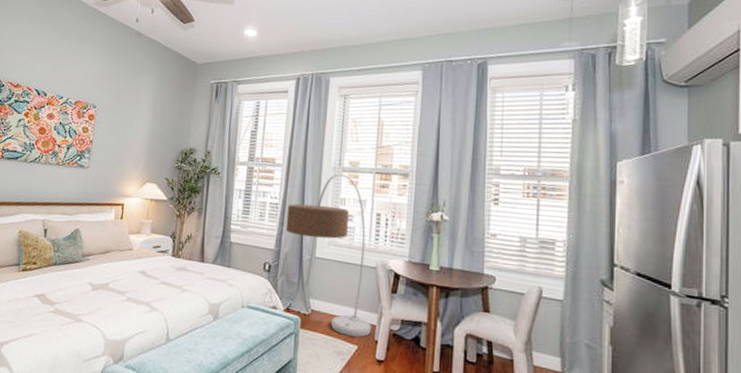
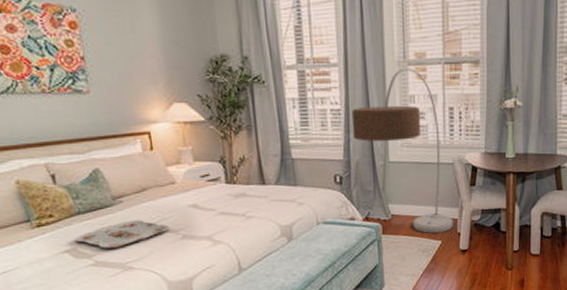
serving tray: none [46,277,119,300] -> present [75,220,169,248]

